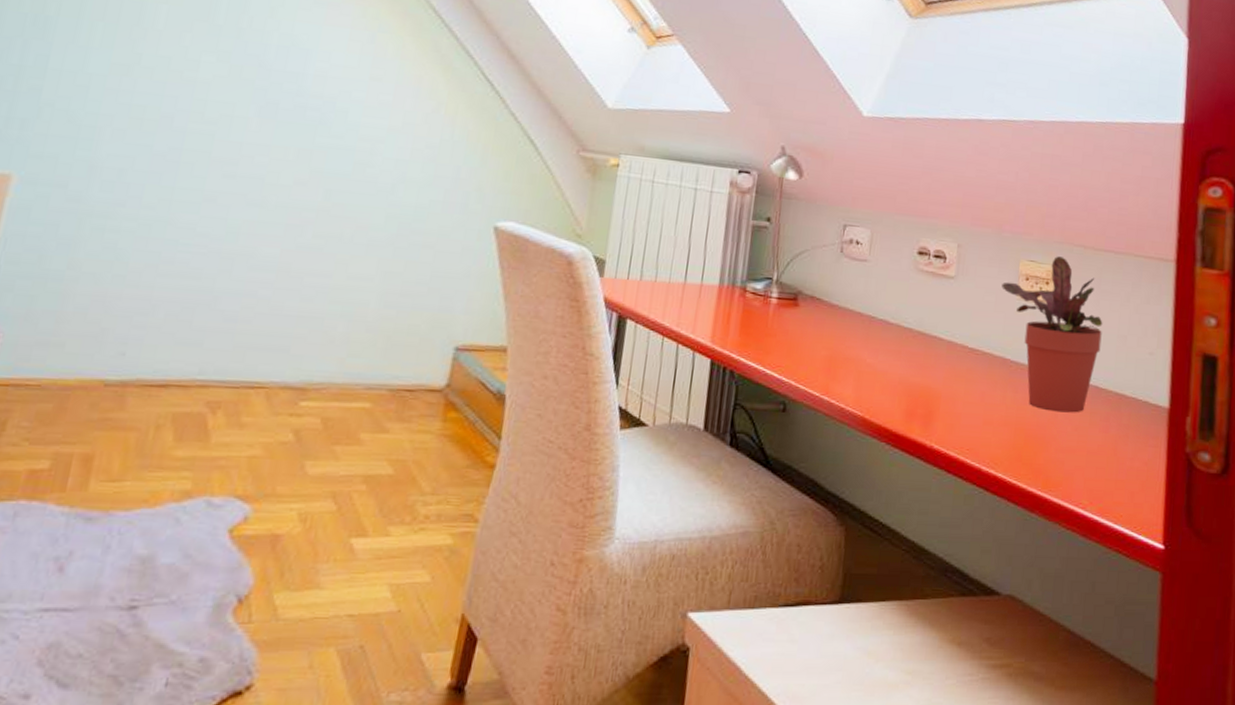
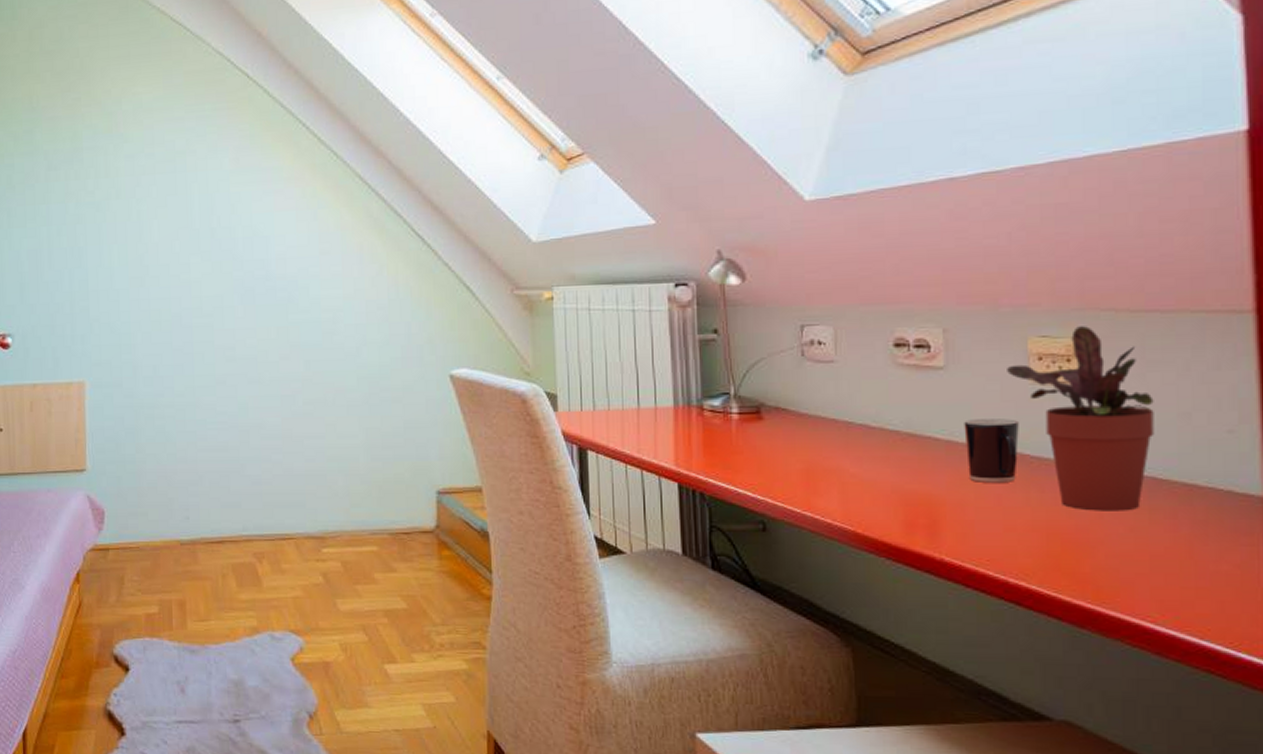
mug: none [962,324,1005,383] -> present [964,419,1019,484]

